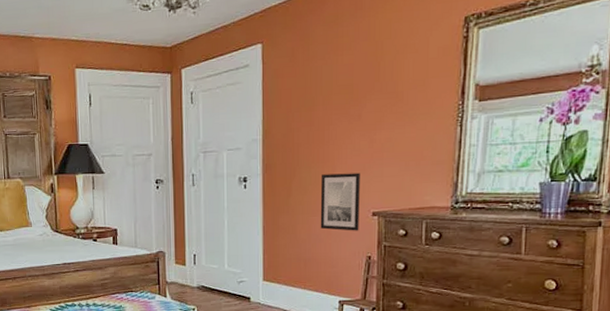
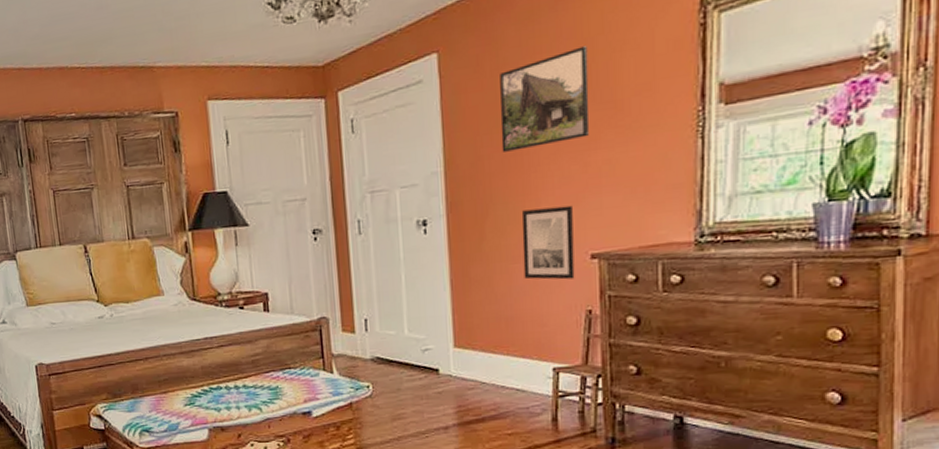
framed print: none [308,47,378,127] -> present [500,46,590,152]

